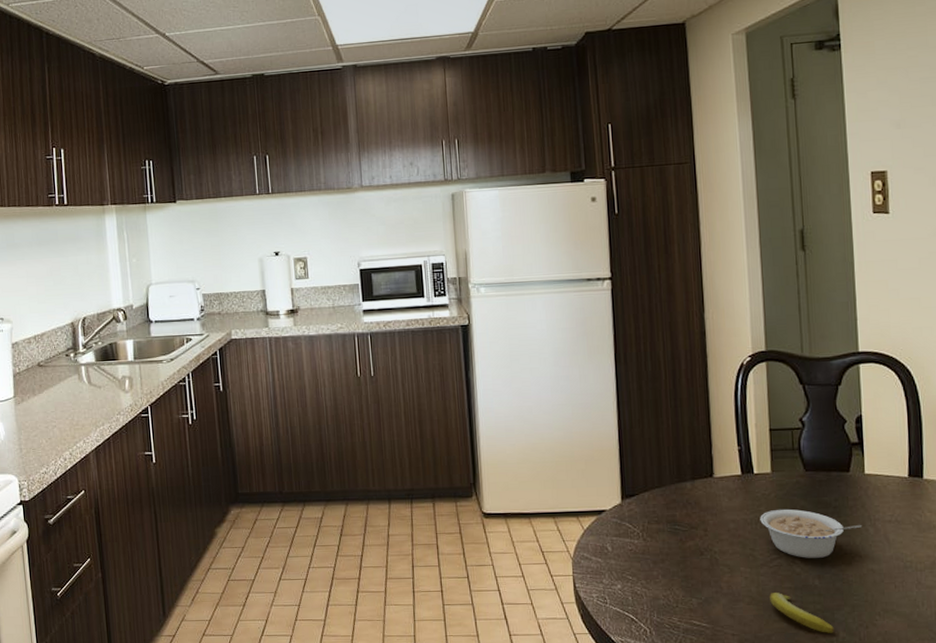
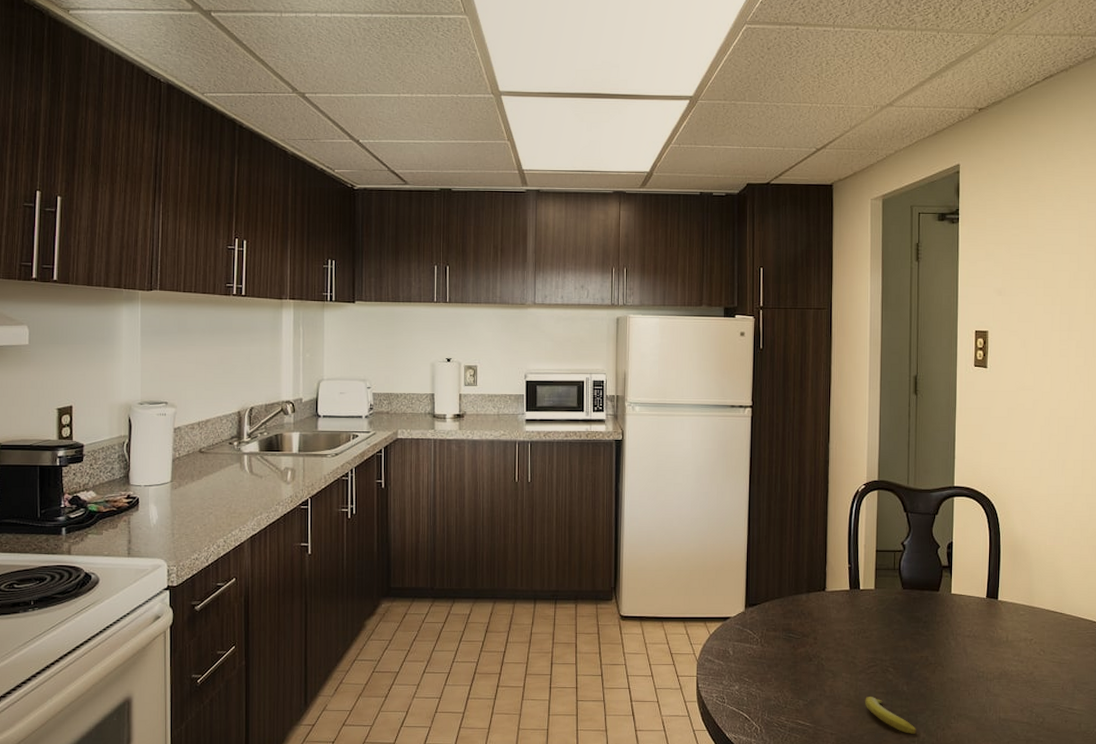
legume: present [760,508,863,558] -> none [862,622,946,667]

